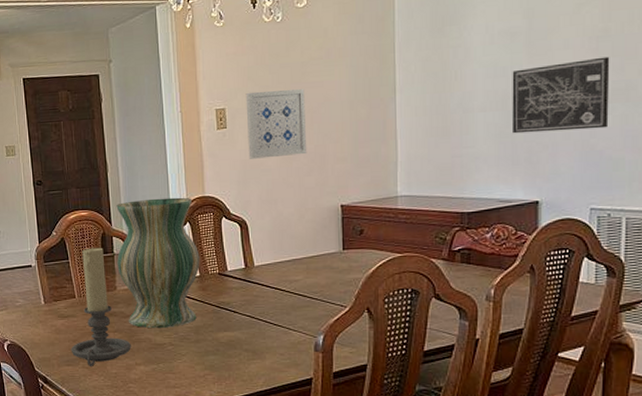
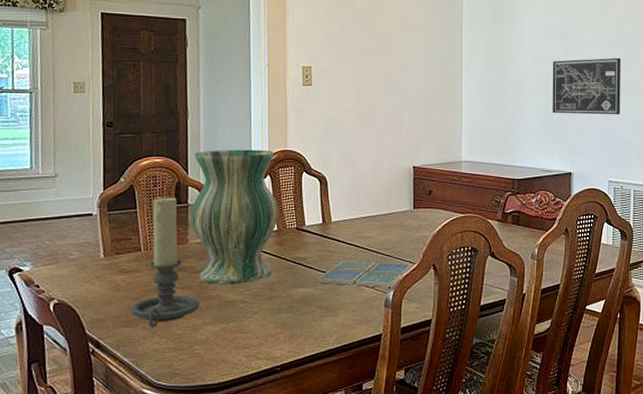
drink coaster: none [243,304,343,331] -> present [318,260,412,287]
wall art: present [245,89,307,159] -> none [331,53,386,118]

